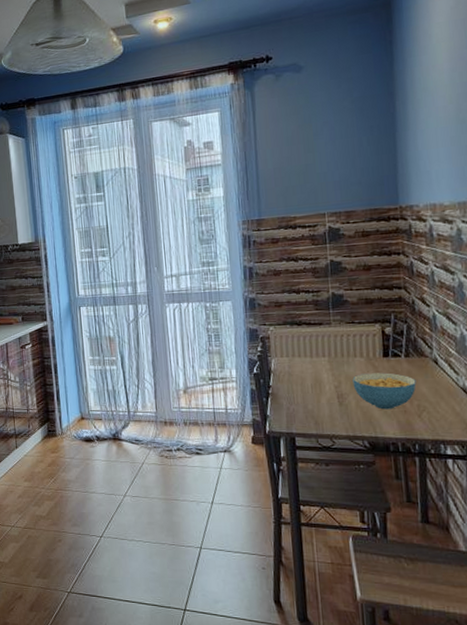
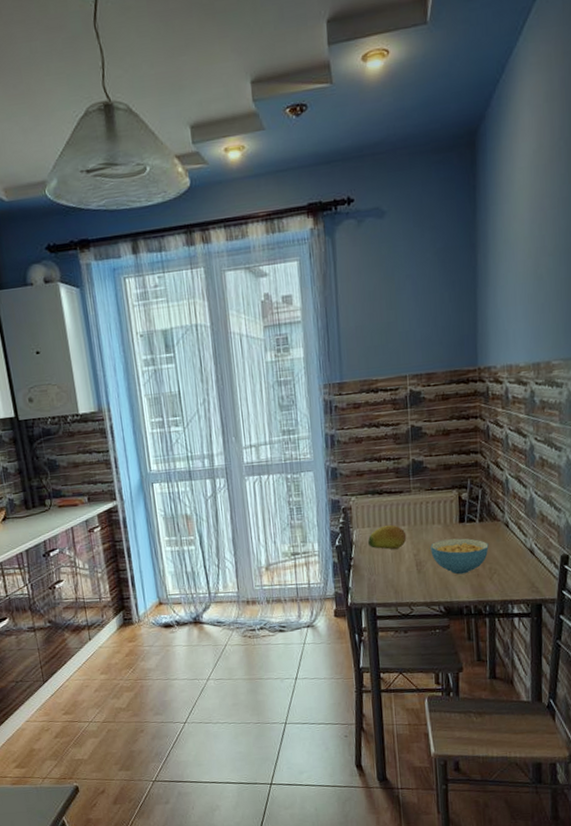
fruit: none [287,355,327,380] -> present [368,524,407,550]

